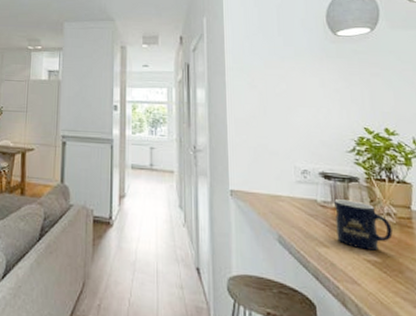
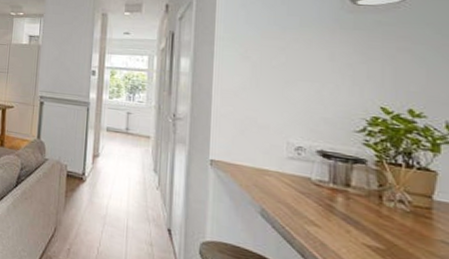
mug: present [334,199,393,251] -> none [332,179,404,237]

